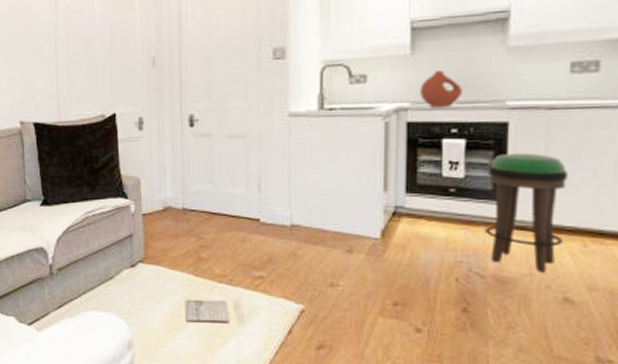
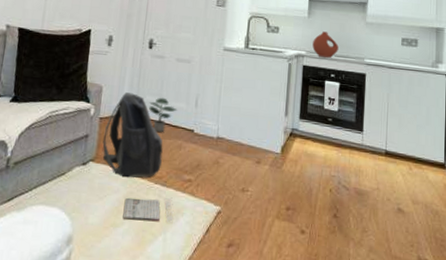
backpack: none [150,182,223,277] -> present [102,92,163,178]
potted plant: none [199,184,236,226] -> present [149,97,178,133]
bar stool: present [484,152,569,273] -> none [349,96,401,188]

